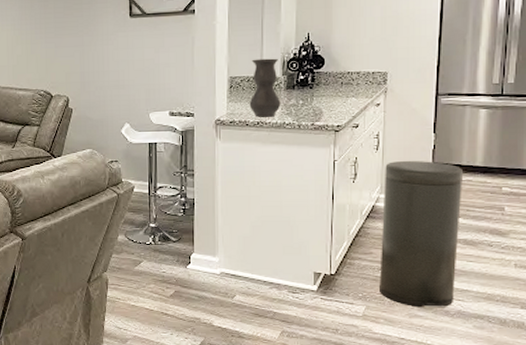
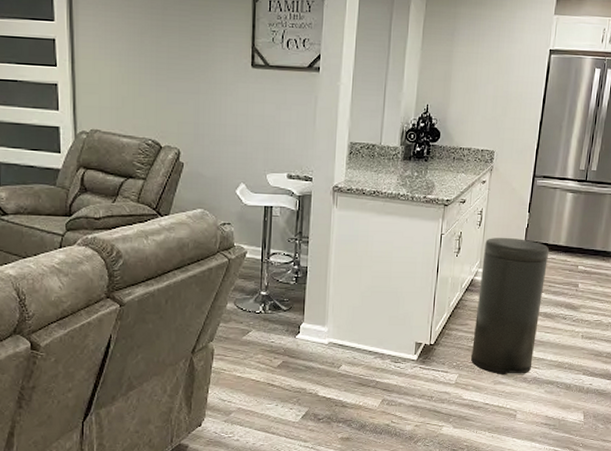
vase: present [249,58,281,117] -> none [367,126,399,187]

